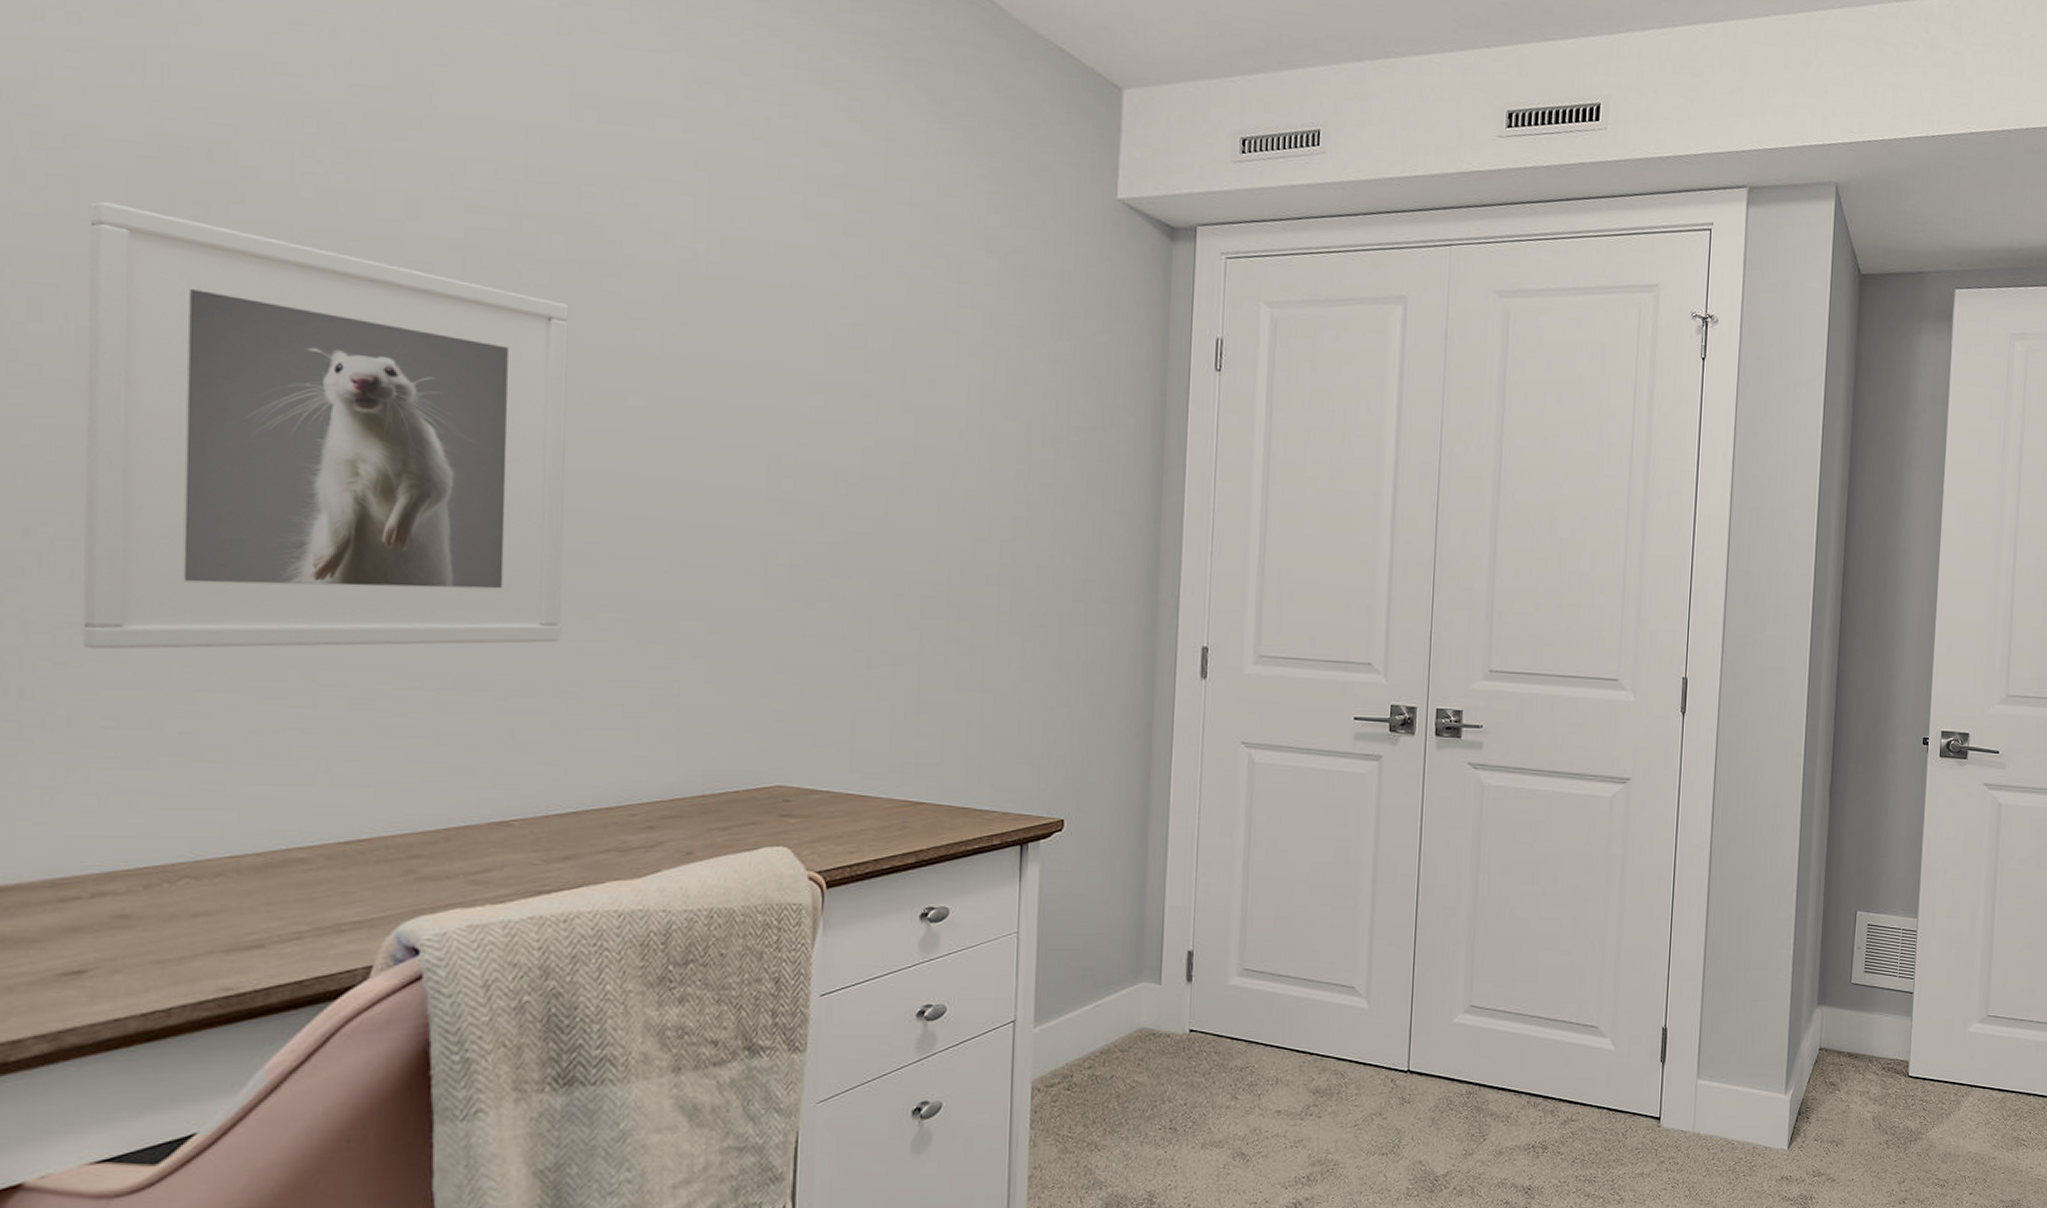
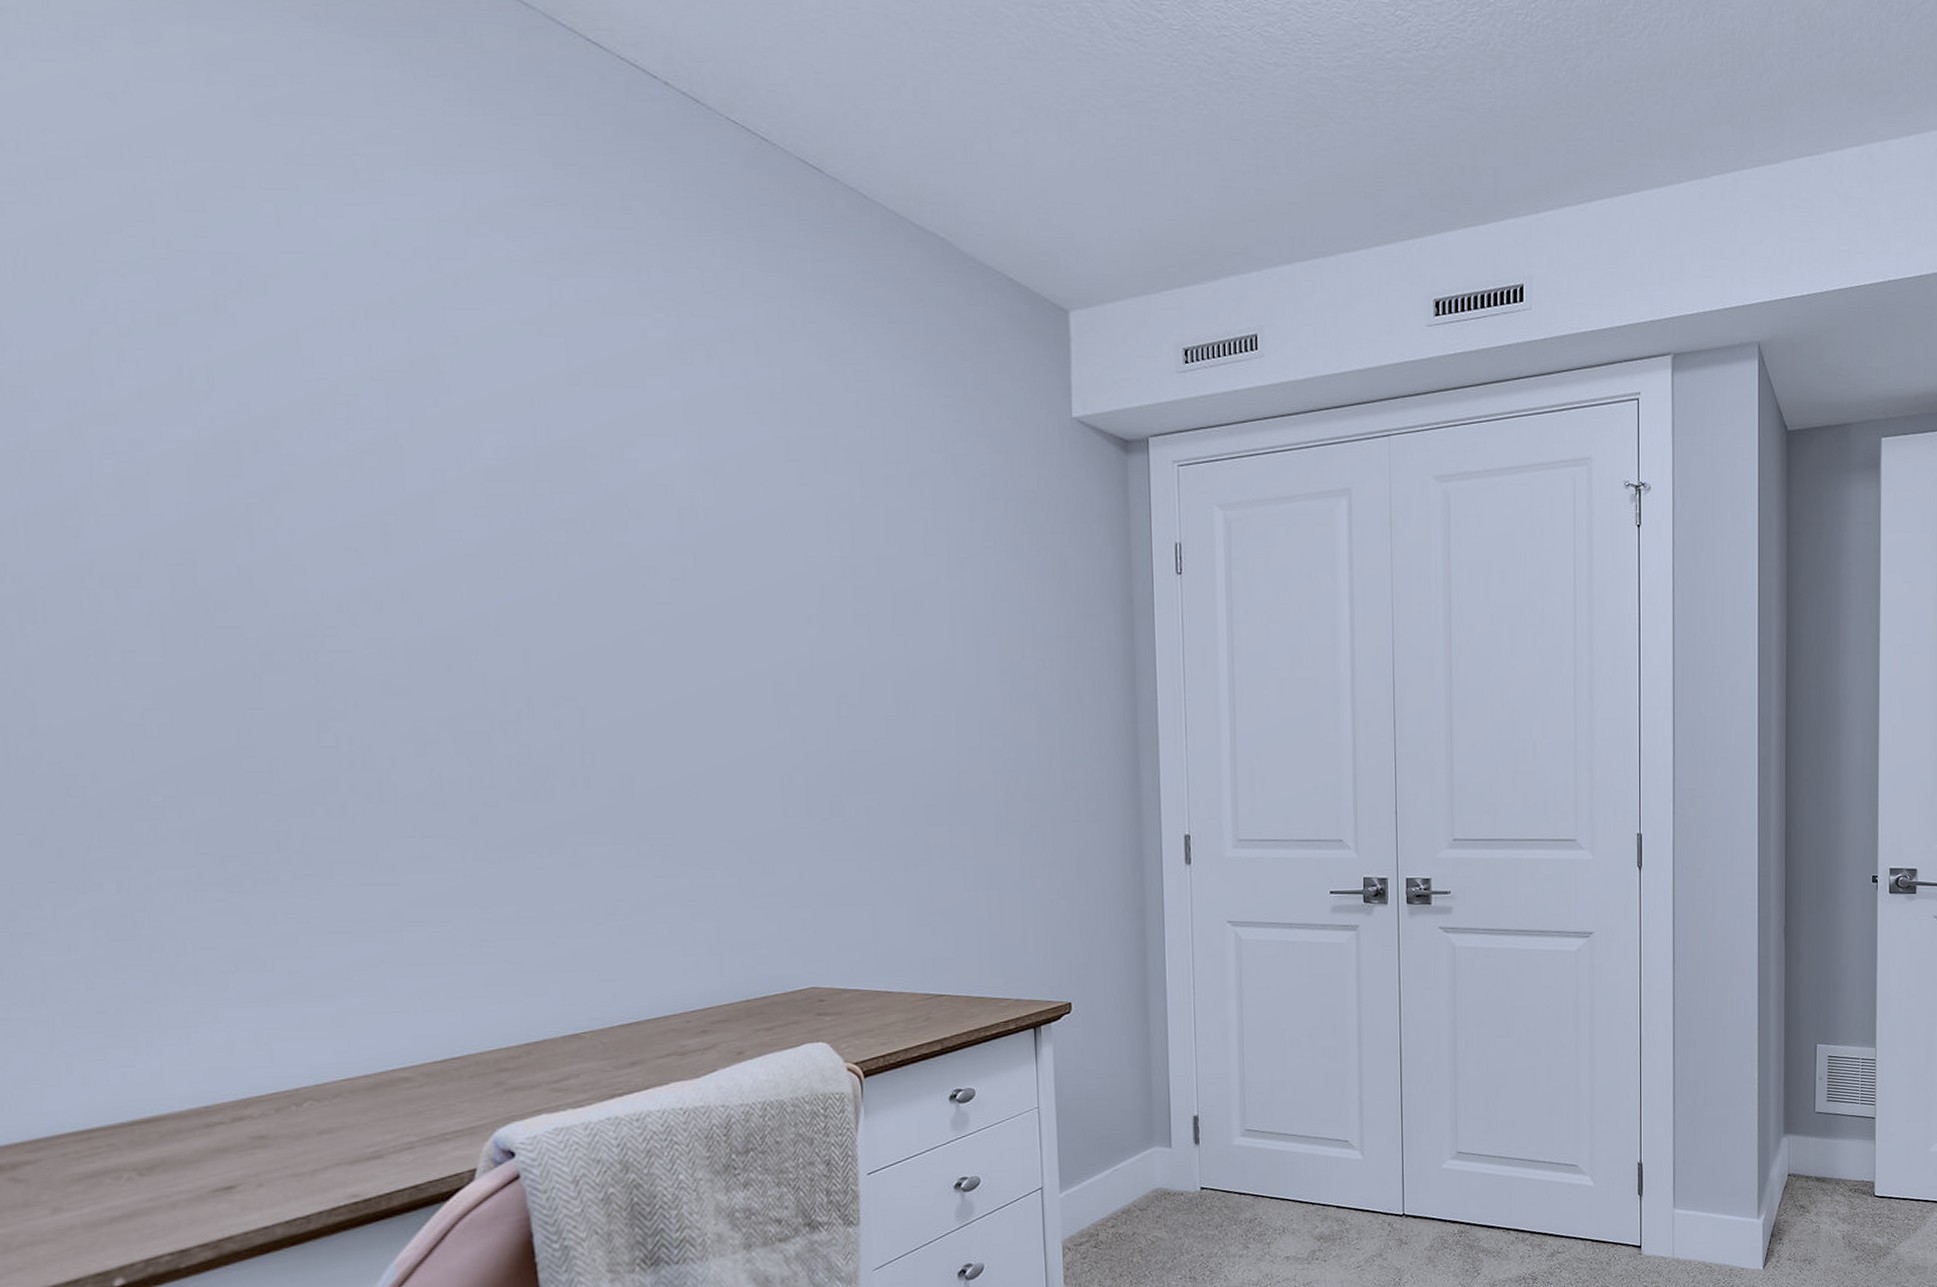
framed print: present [82,201,569,650] -> none [159,497,609,903]

